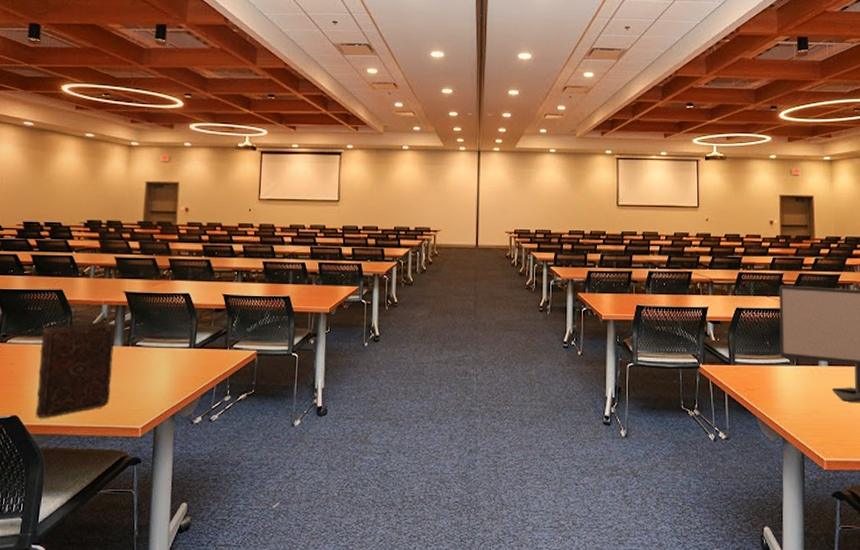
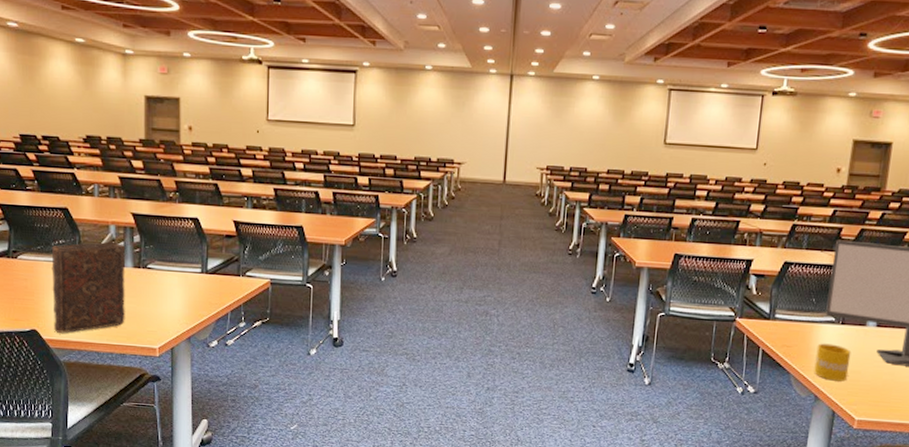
mug: none [777,385,810,422] -> present [814,343,851,382]

